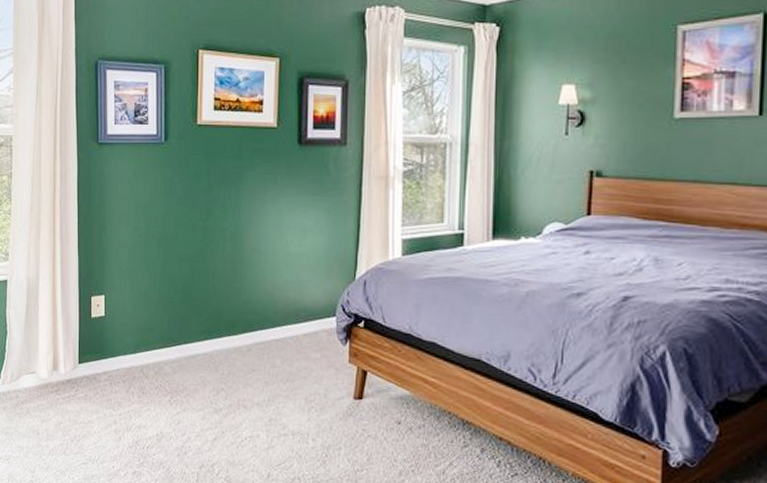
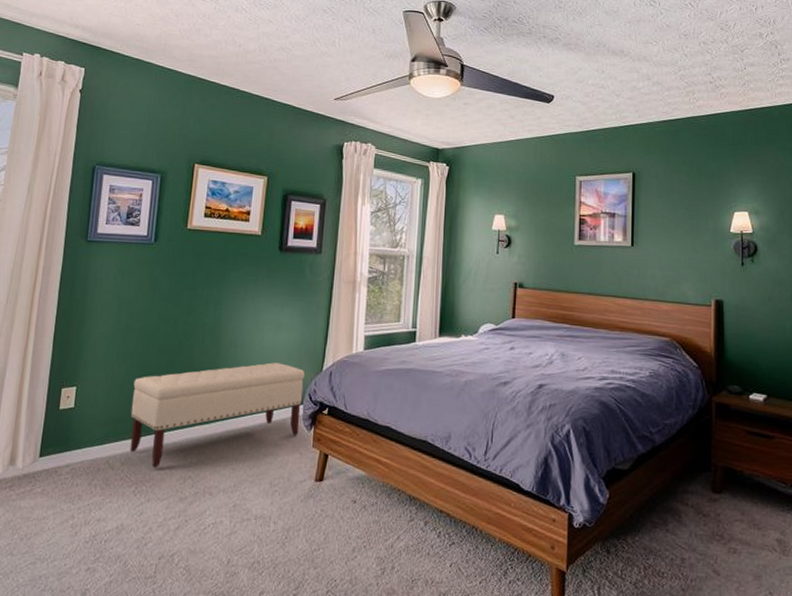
bench: none [159,270,335,379] -> present [129,362,305,469]

